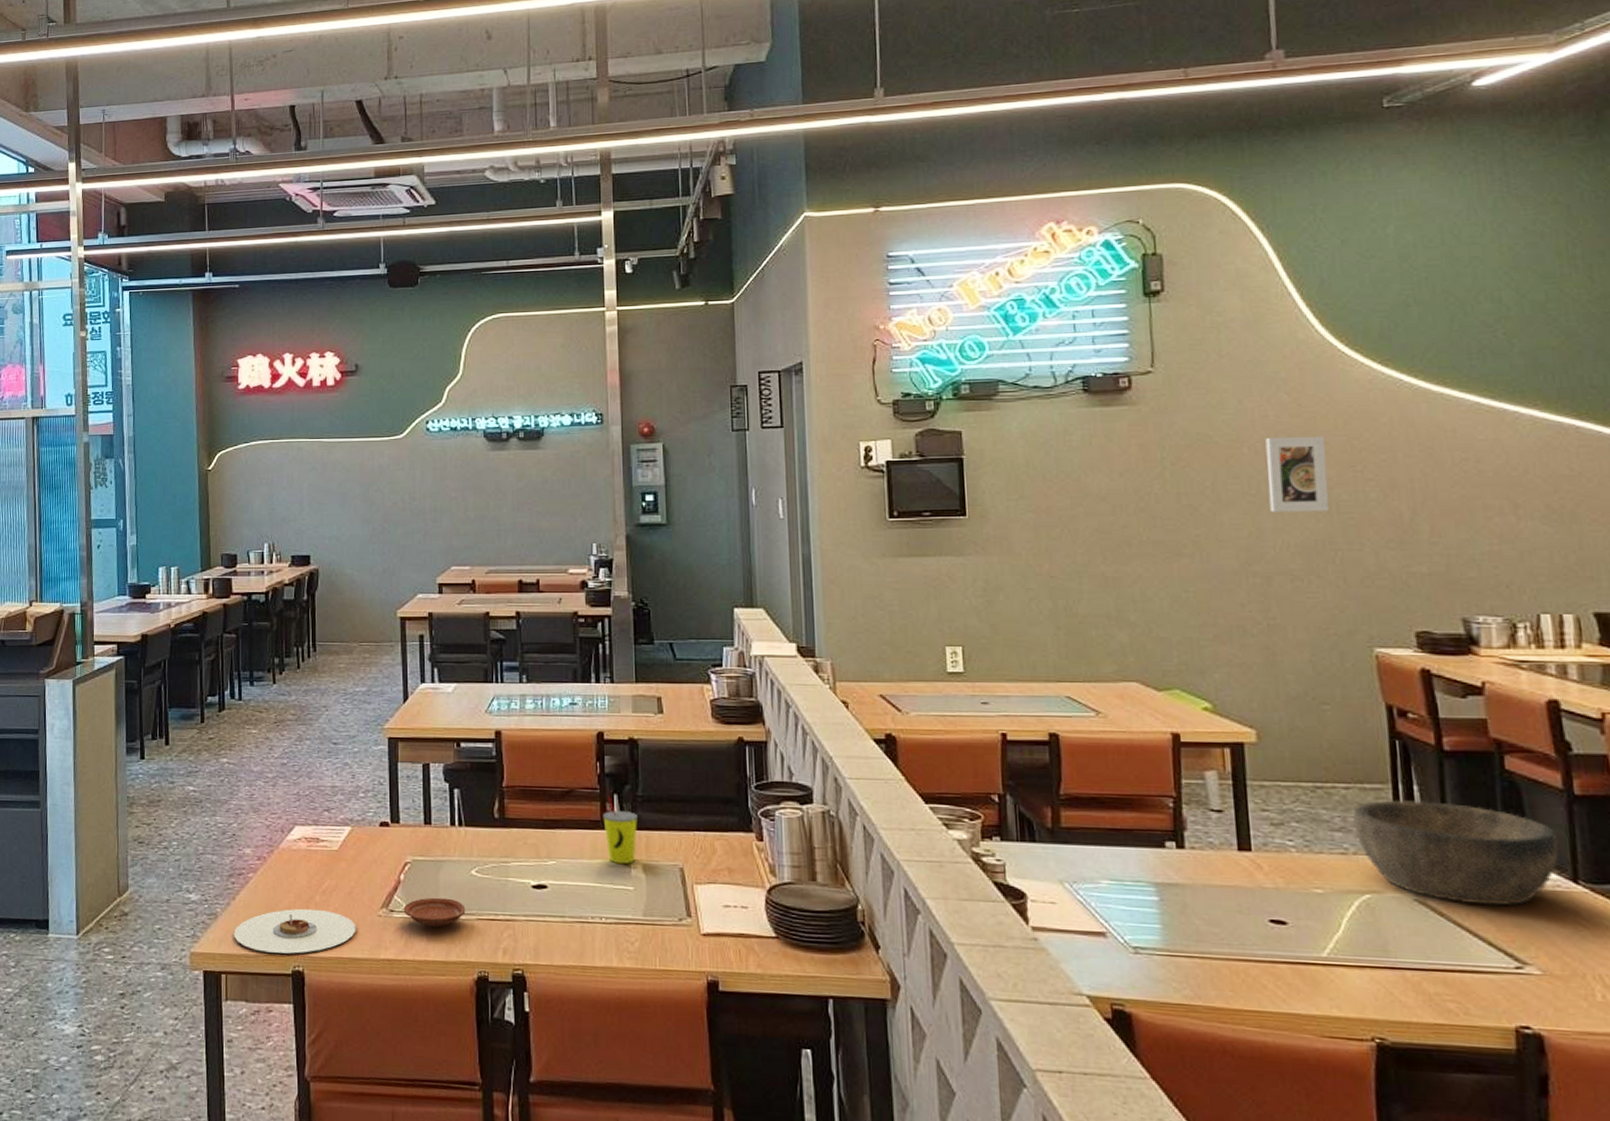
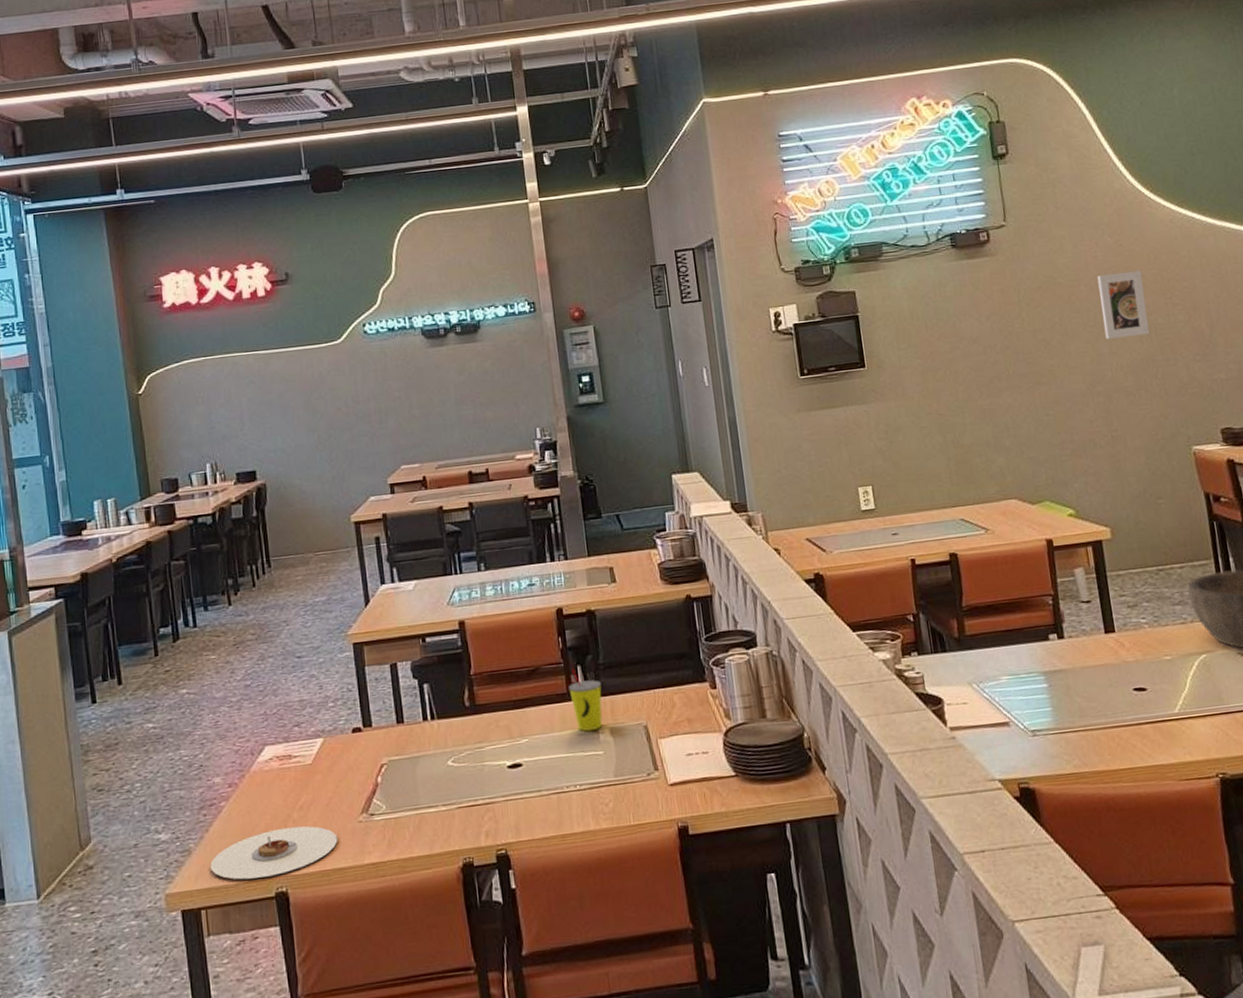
plate: present [403,897,466,928] -> none [383,792,446,824]

